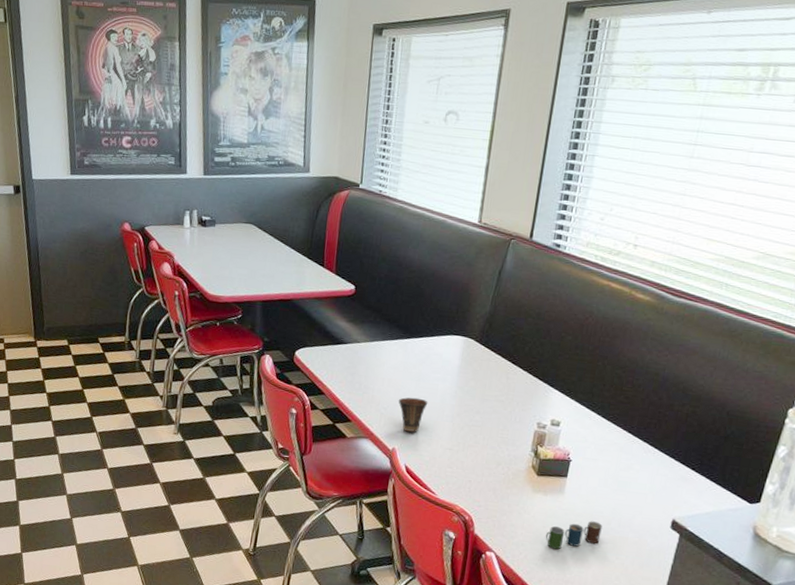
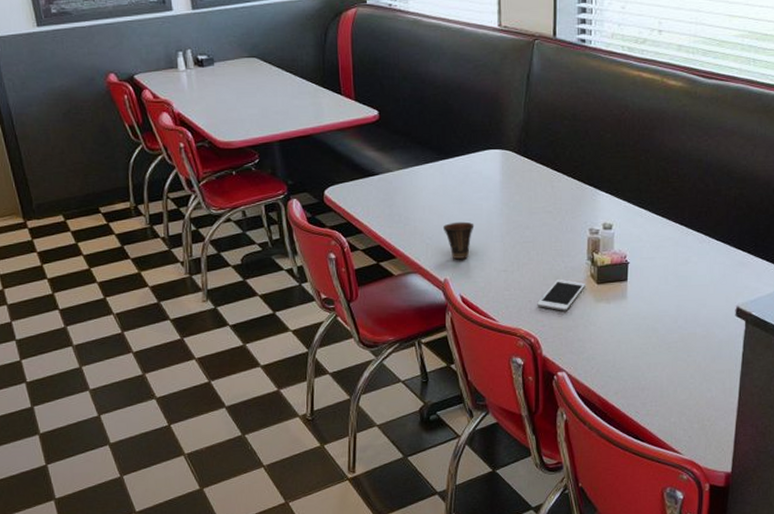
cell phone: none [476,465,526,496] -> present [537,279,585,311]
cup: present [545,521,603,550] -> none [614,322,669,358]

